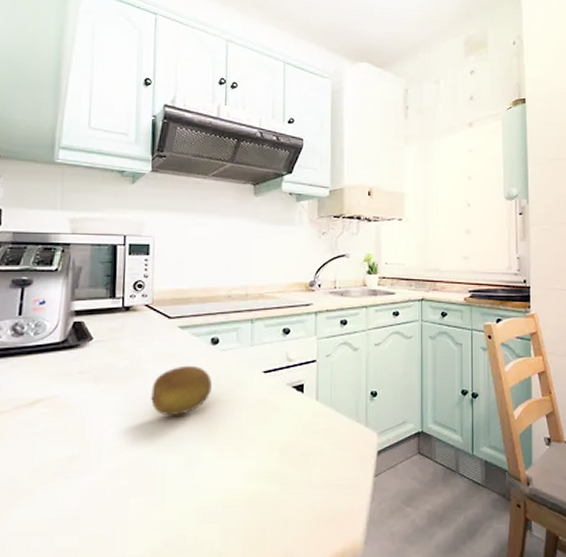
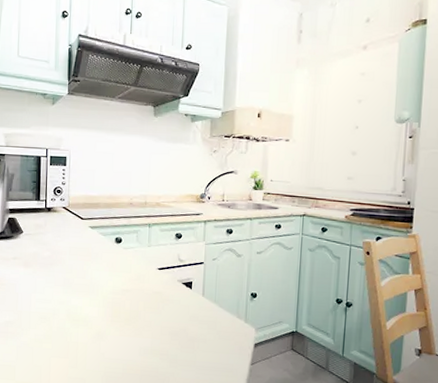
fruit: present [151,365,212,415] -> none [67,258,115,298]

